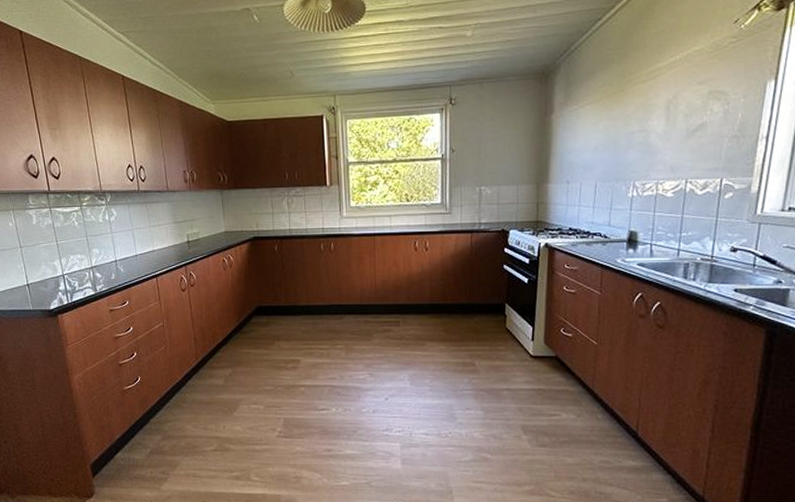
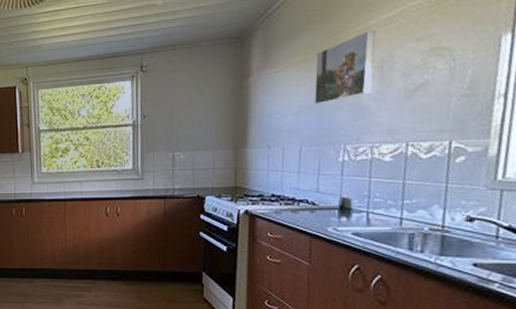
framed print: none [609,71,664,142] -> present [314,29,376,105]

